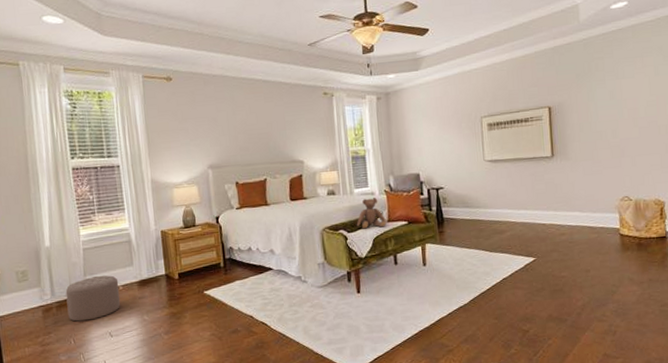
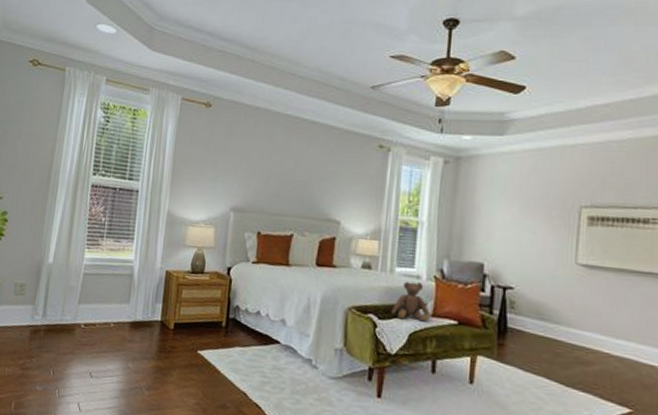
ottoman: present [65,275,121,322] -> none [53,305,111,354]

